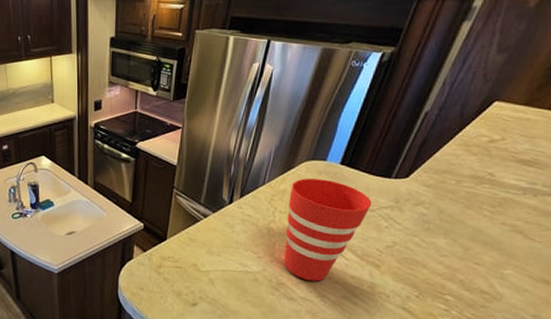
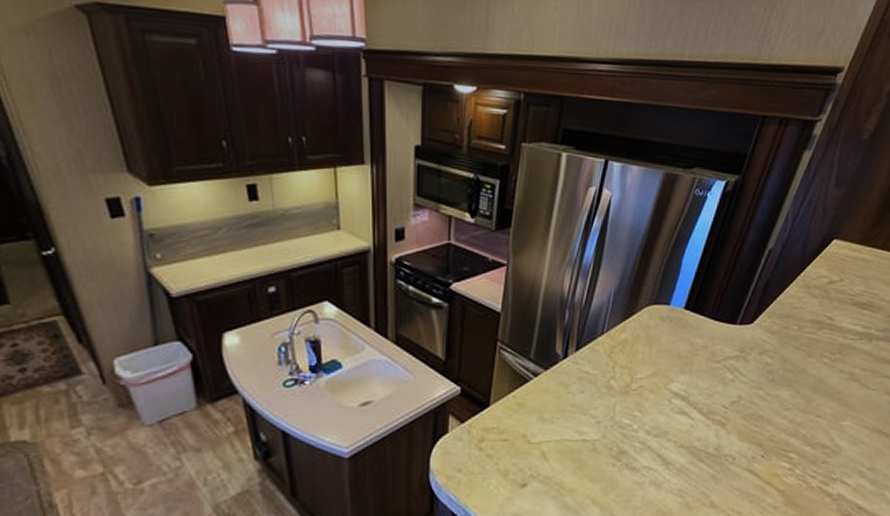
cup: present [283,179,372,282] -> none [625,326,717,447]

